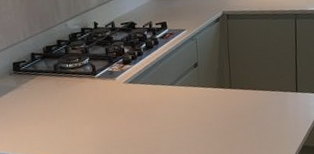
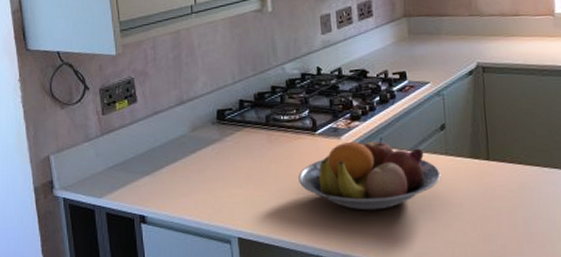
fruit bowl: none [83,76,195,135] -> present [298,137,441,211]

